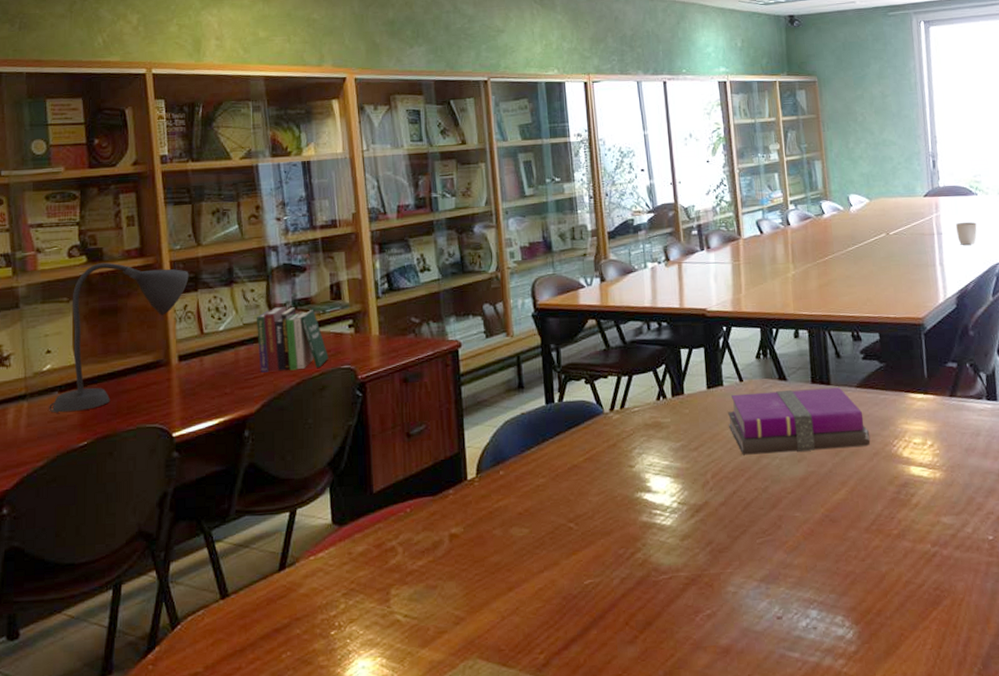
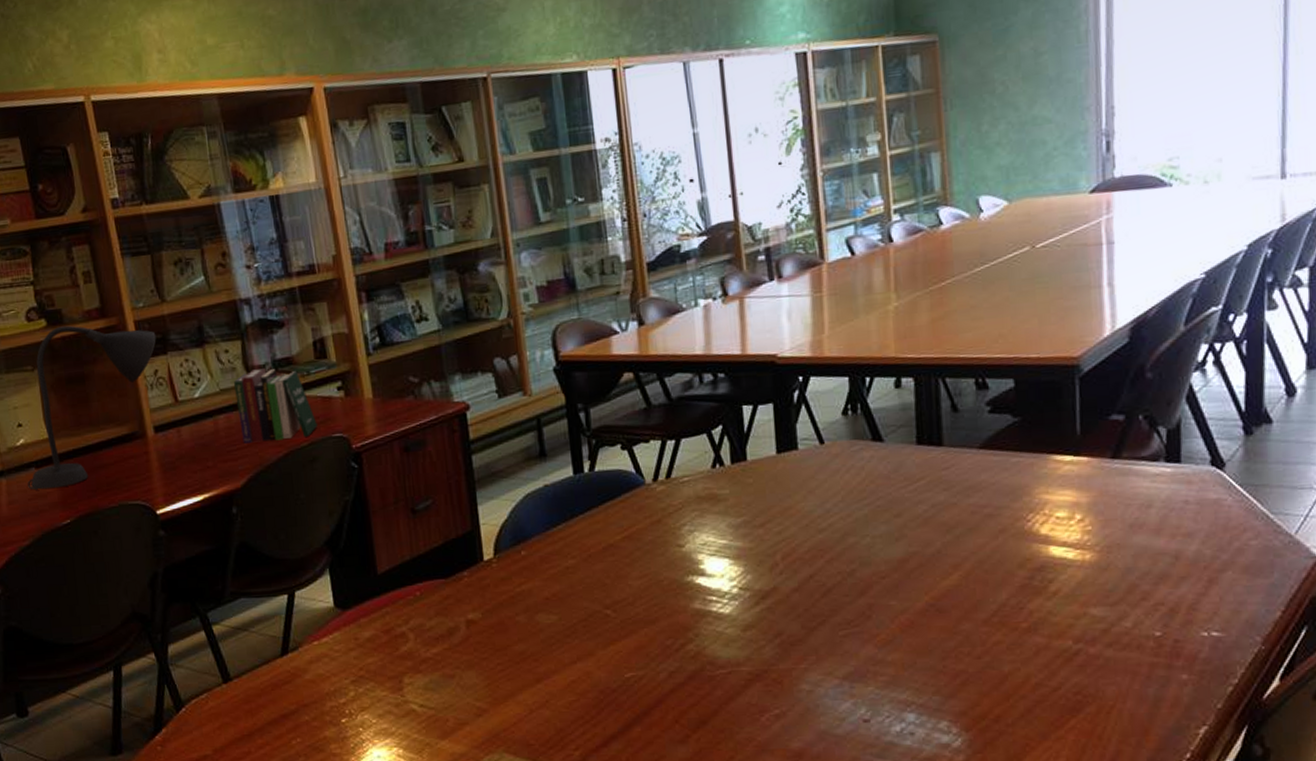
notebook: present [728,387,871,455] -> none [804,449,996,533]
cup: present [956,222,977,245] -> none [1136,224,1168,257]

